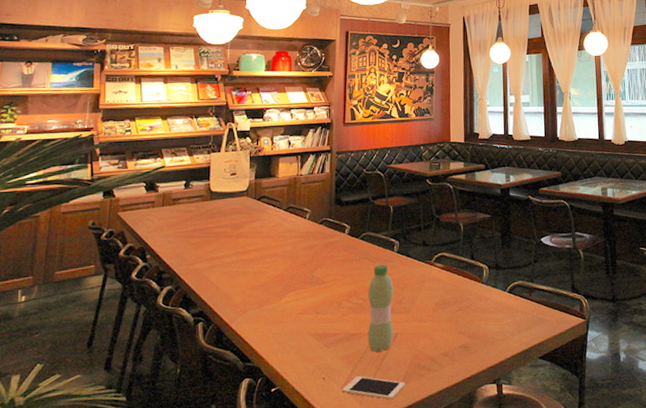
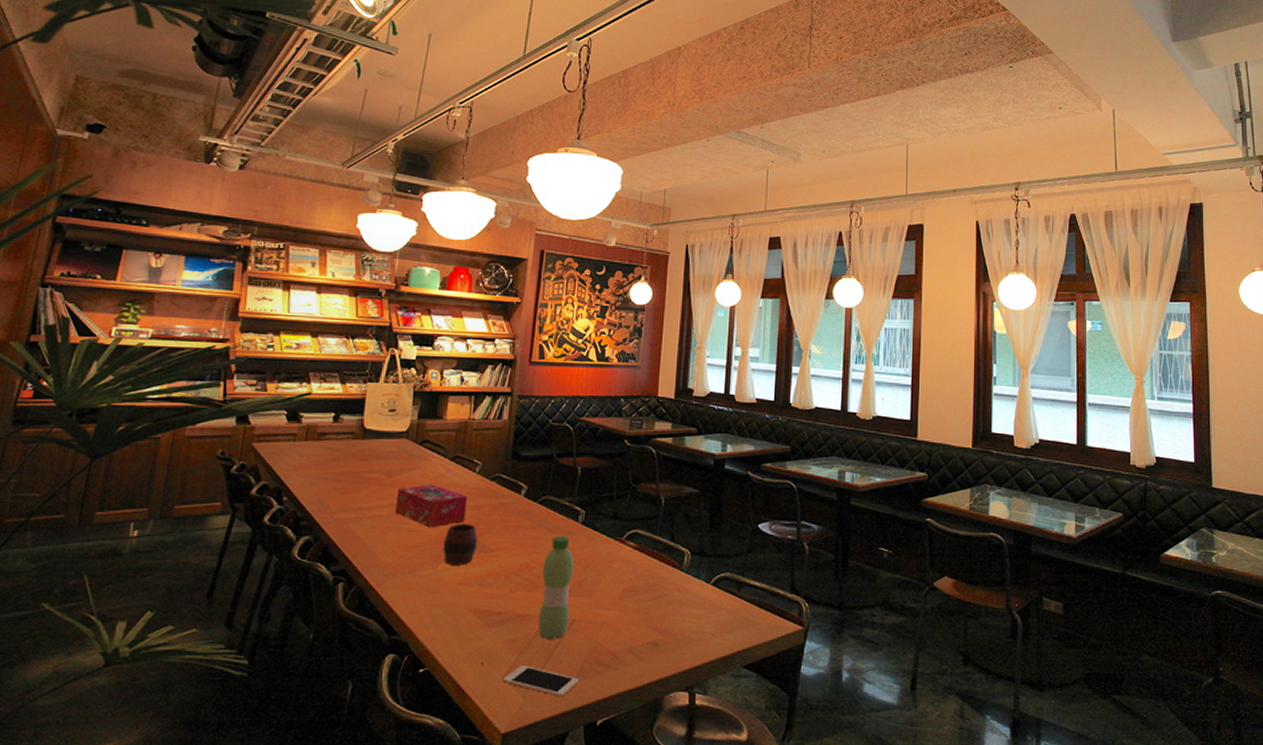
tissue box: none [242,232,302,269] -> present [395,484,468,528]
cup: none [283,262,313,298] -> present [442,524,478,565]

